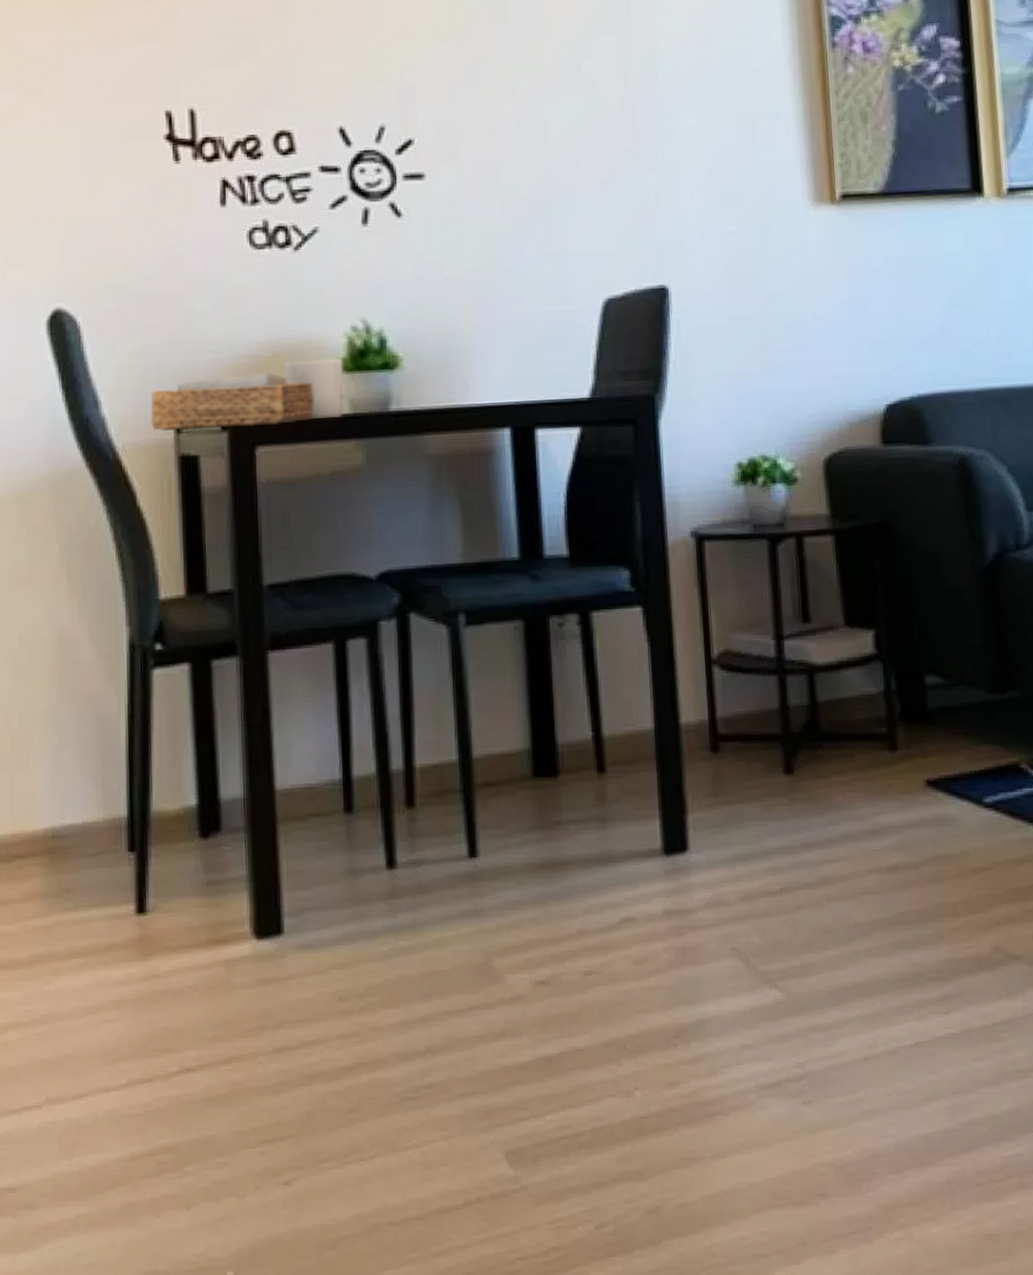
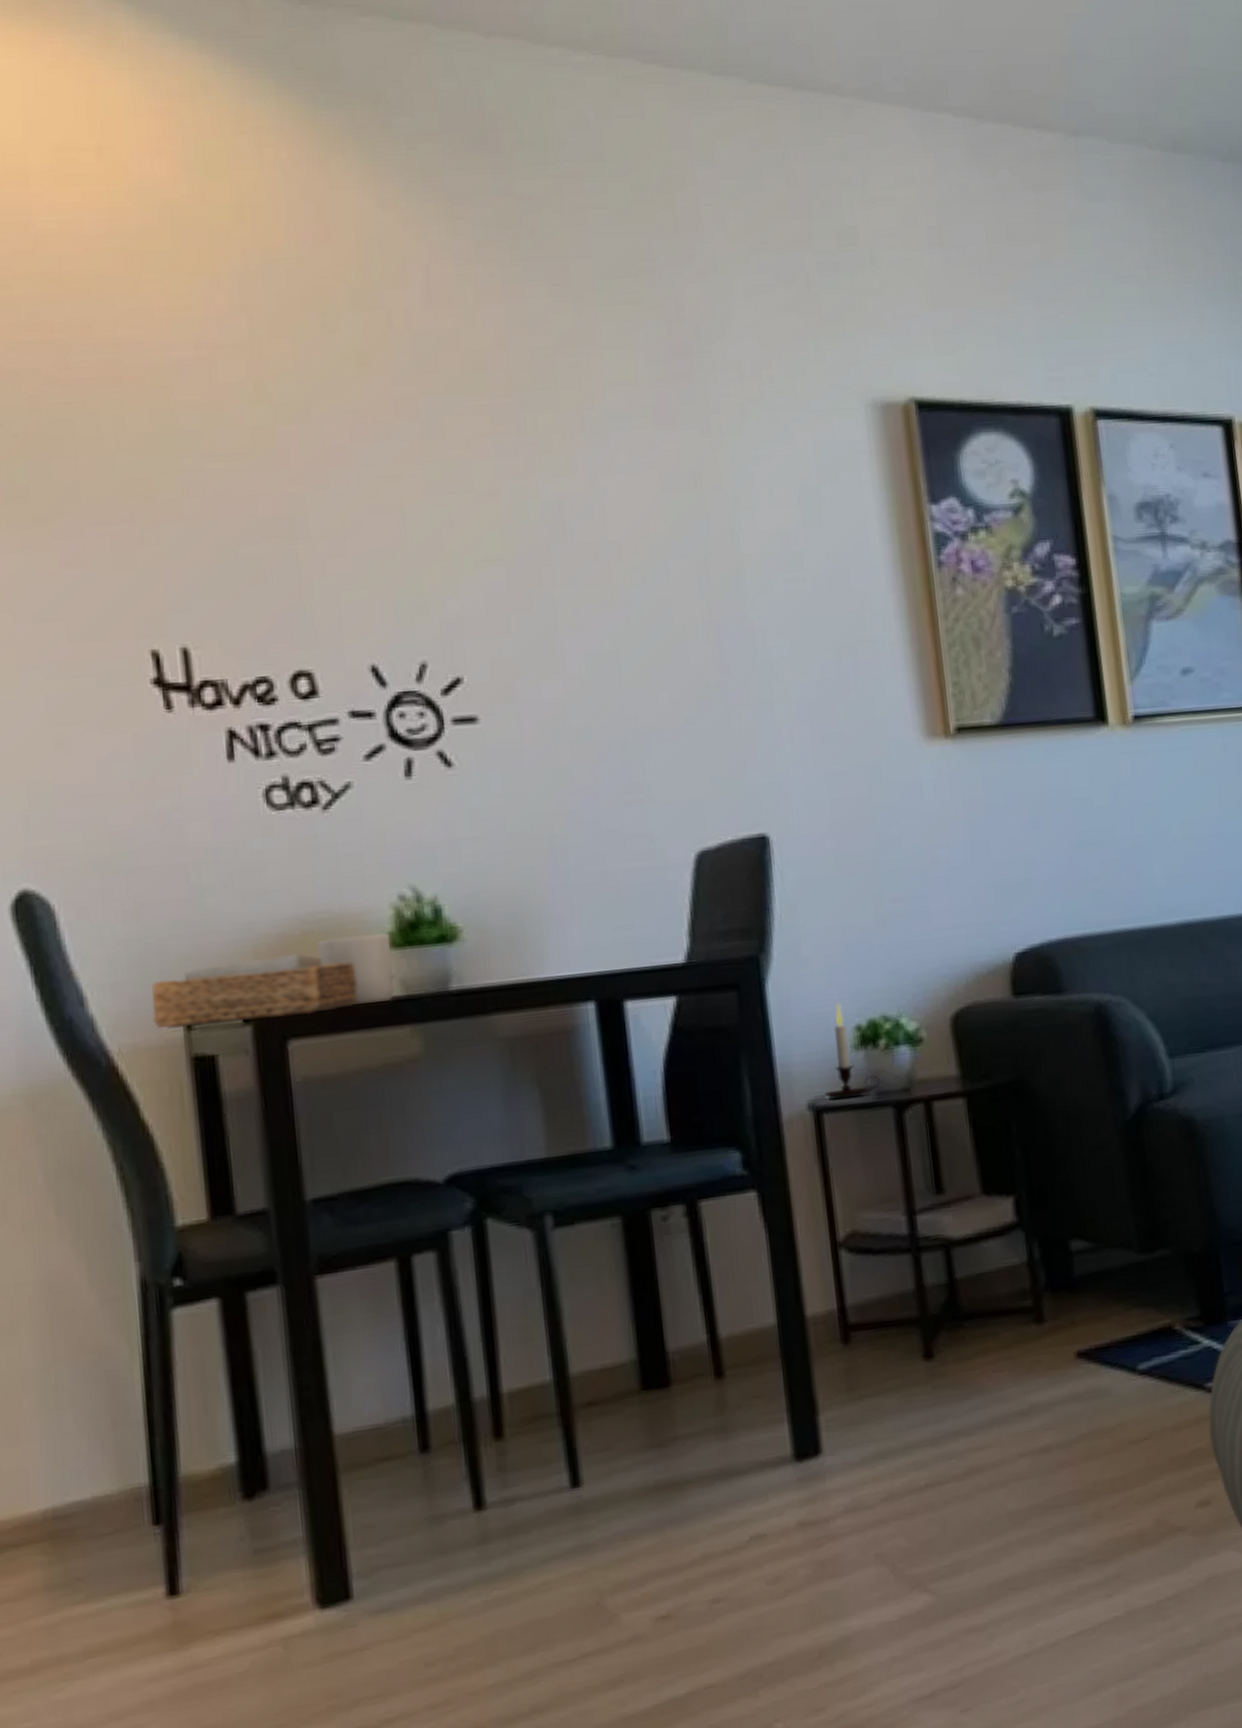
candle: none [706,441,757,529] -> present [824,1002,880,1100]

